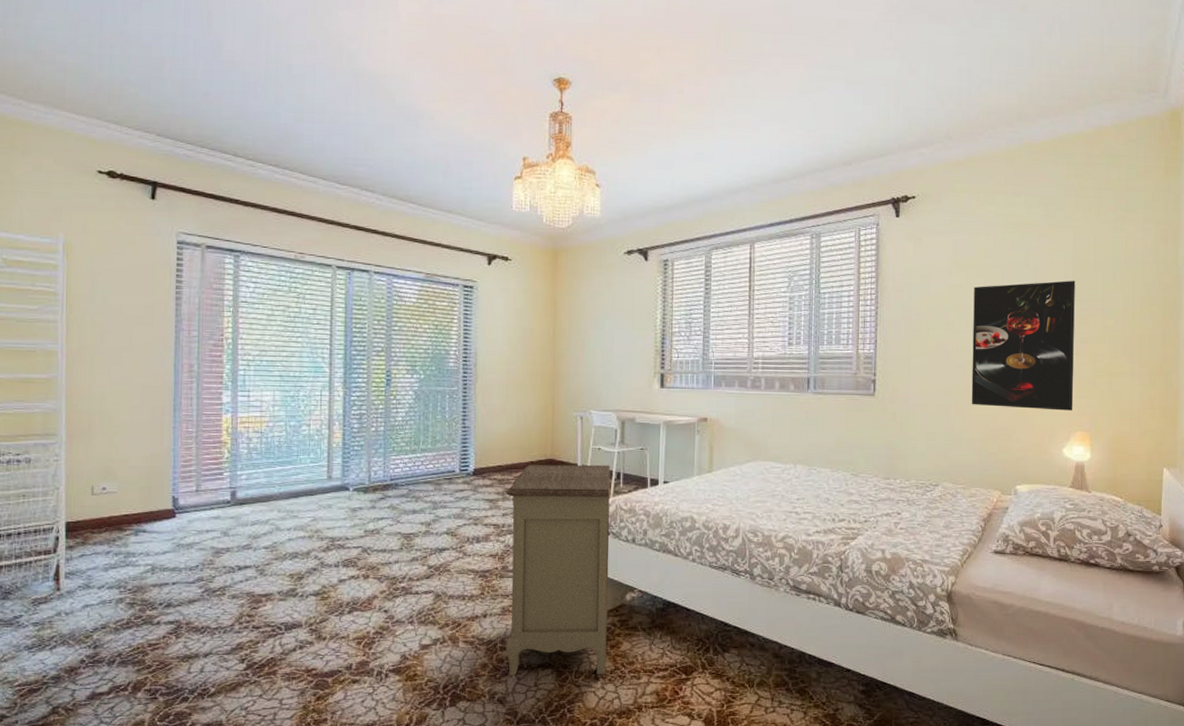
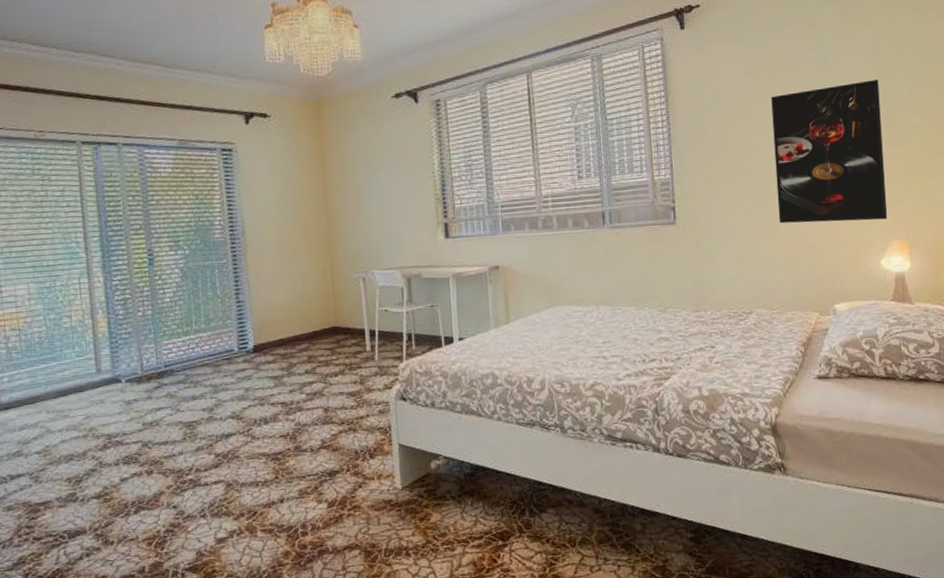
nightstand: present [496,464,610,676] -> none [289,326,417,562]

